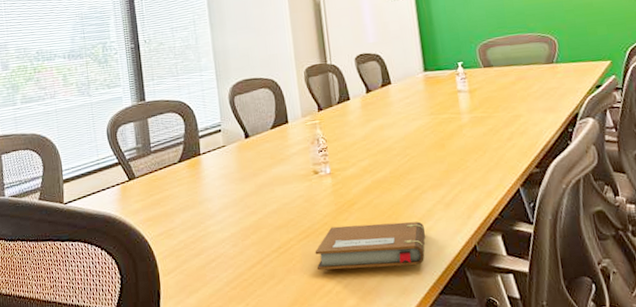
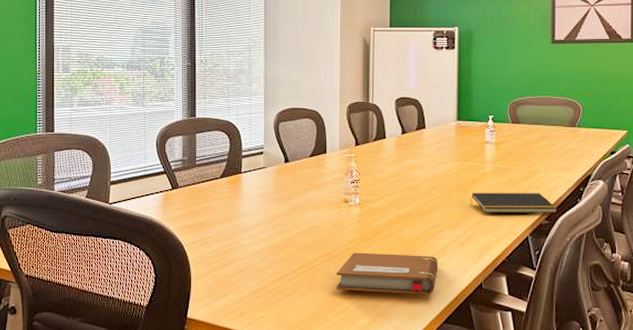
notepad: none [450,139,548,168] -> present [470,193,558,213]

